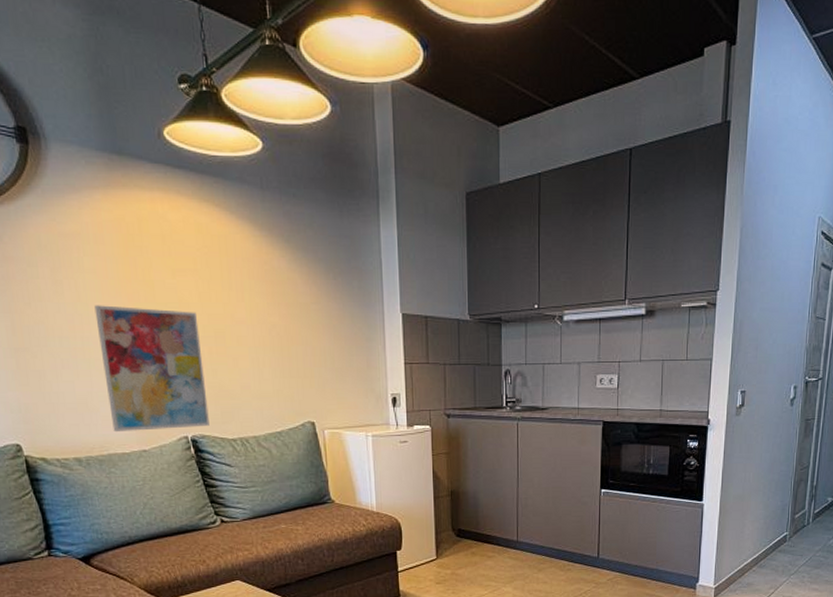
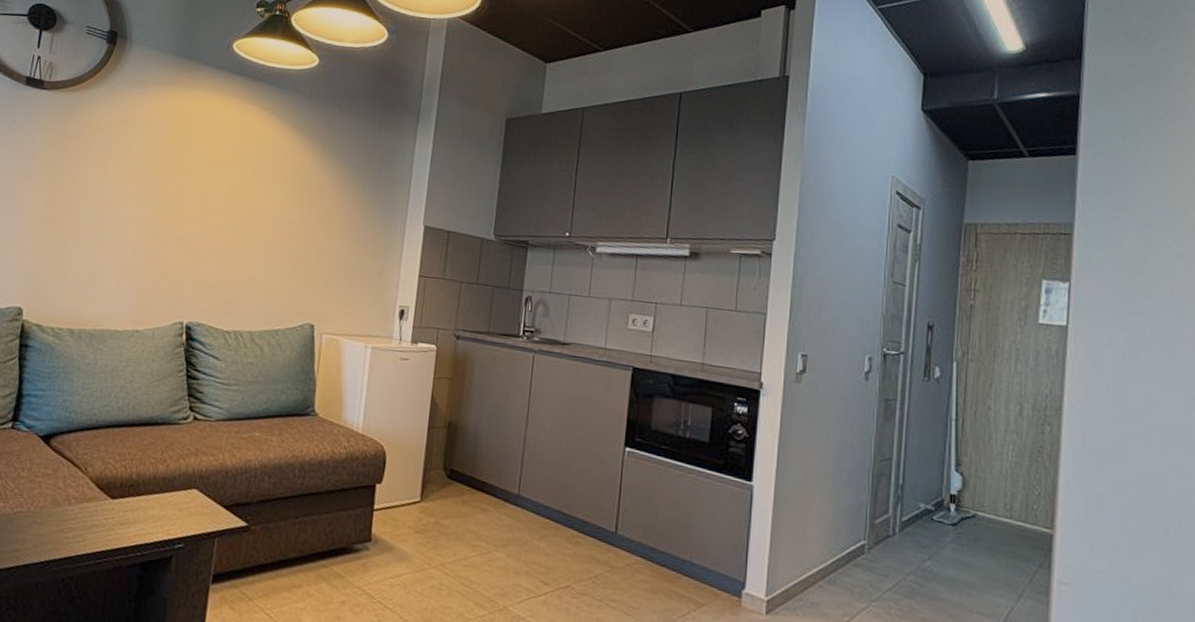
wall art: present [94,305,210,433] -> none [113,185,223,315]

